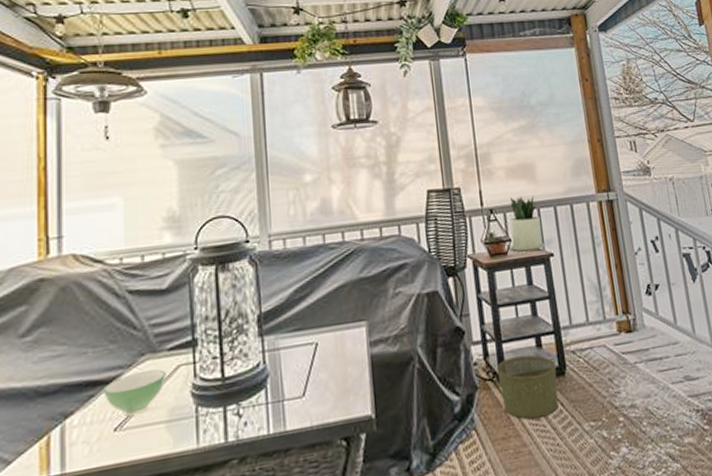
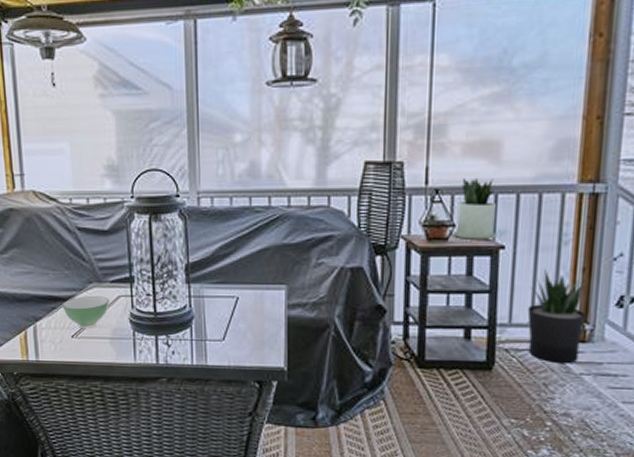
basket: present [496,354,558,420] -> none [415,343,483,404]
planter: none [579,269,630,357] -> present [527,269,587,364]

